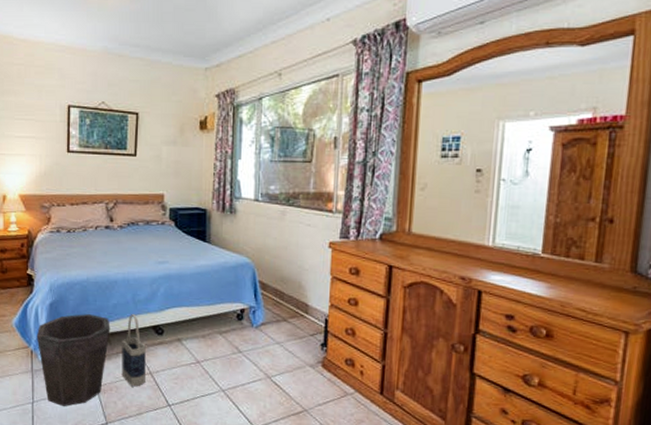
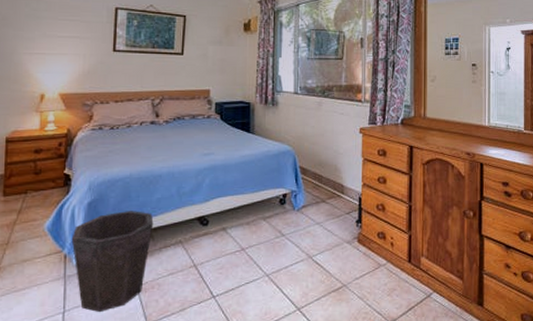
bag: present [121,314,146,387] -> none [164,207,190,282]

